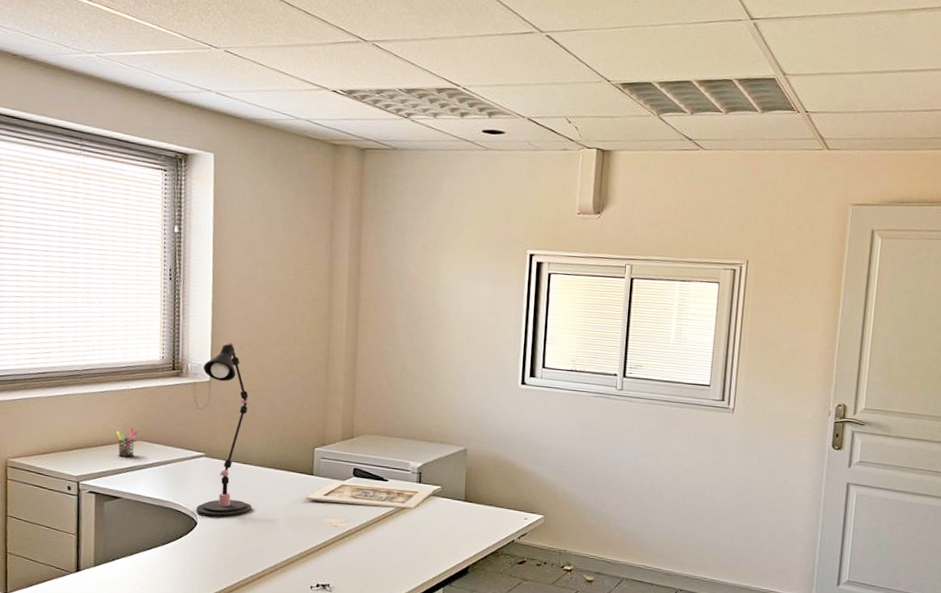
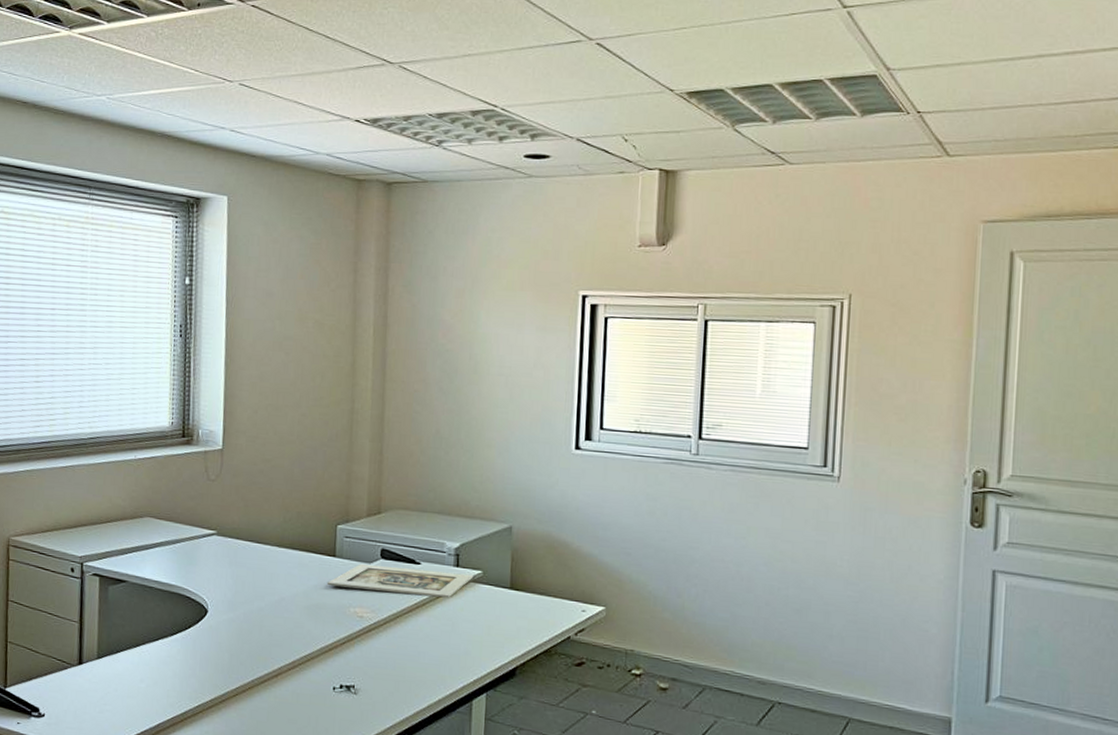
pen holder: present [116,426,139,457] -> none [122,501,146,536]
desk lamp: present [196,342,252,518] -> none [206,404,268,606]

